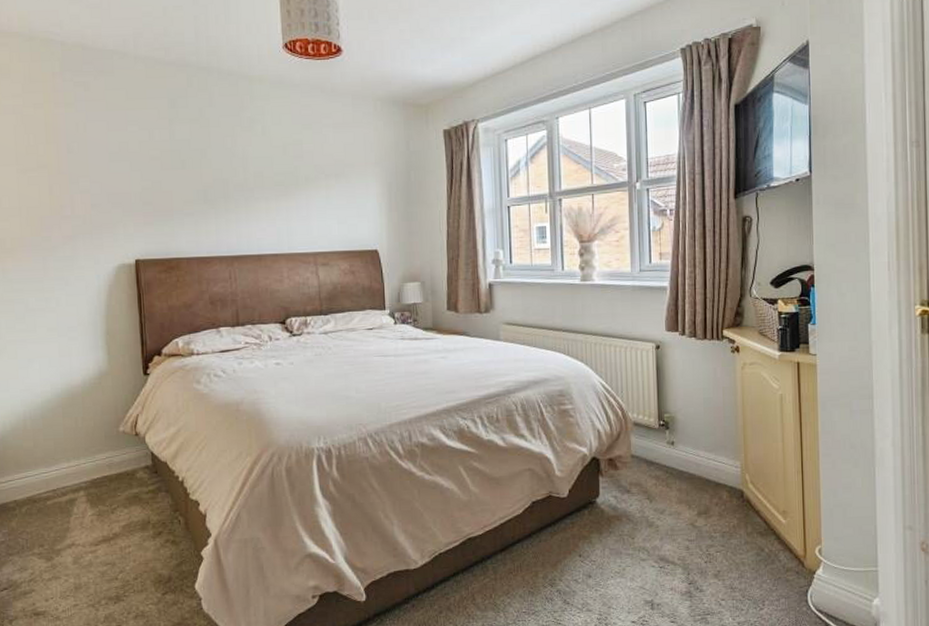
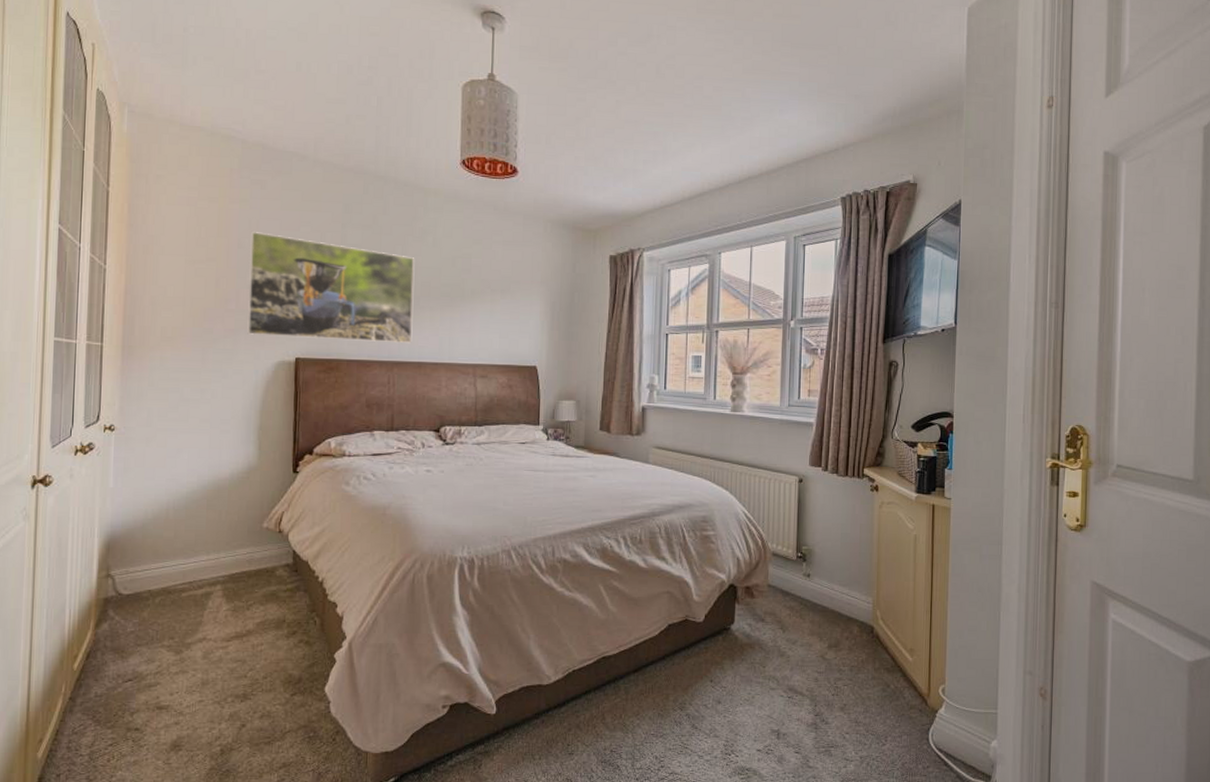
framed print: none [79,135,250,240] -> present [247,232,415,344]

